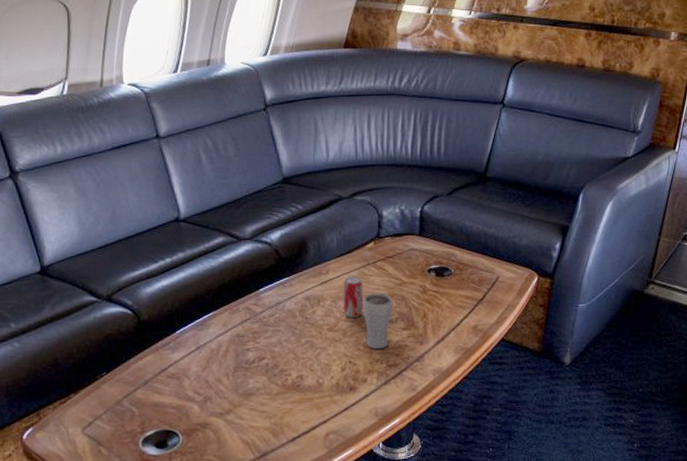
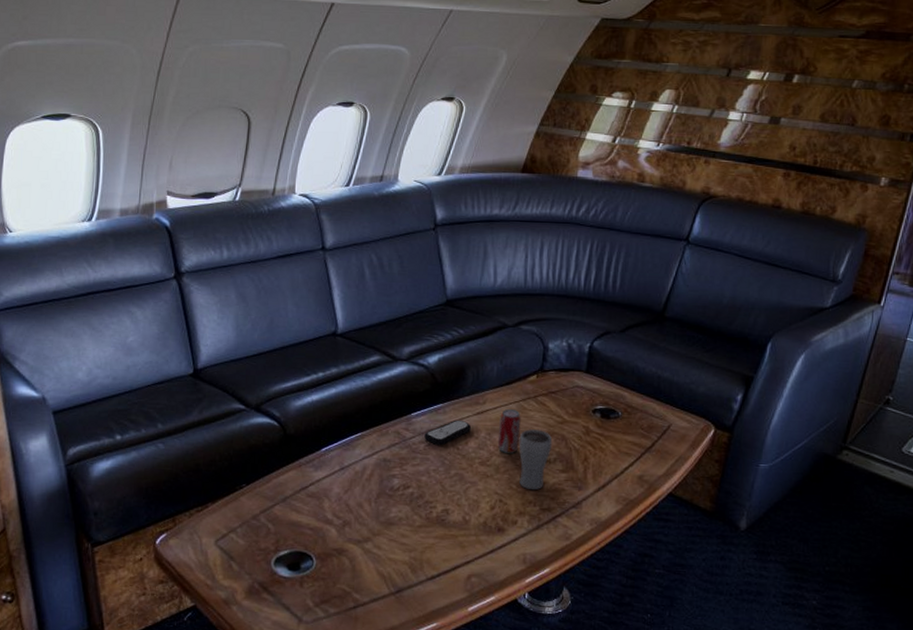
remote control: none [273,291,317,317] -> present [424,419,471,446]

